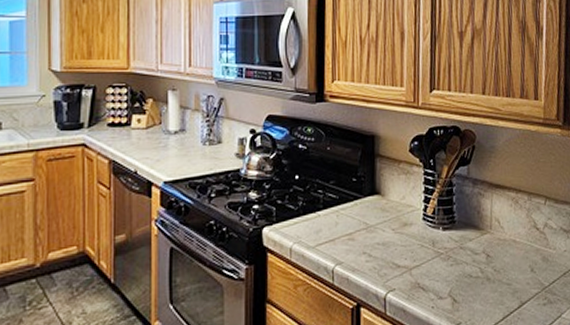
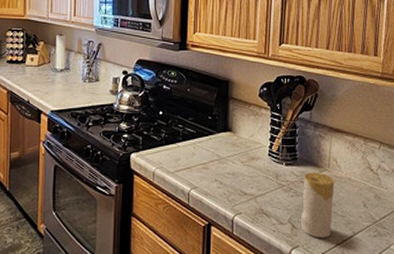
candle: none [462,235,498,312] -> present [301,172,335,238]

